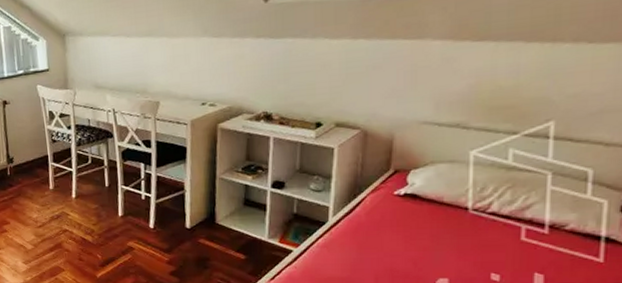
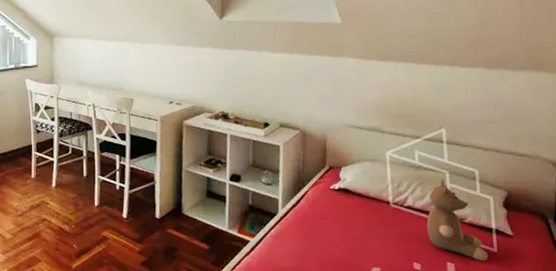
teddy bear: none [513,180,591,271] -> present [426,179,489,261]

